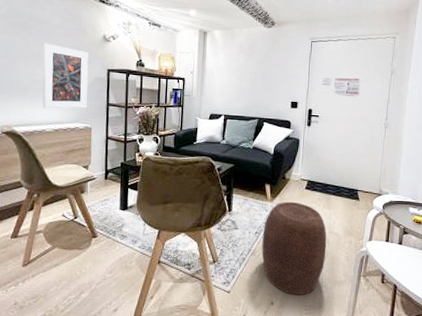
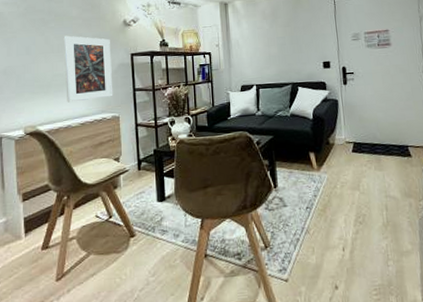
stool: present [262,201,327,296] -> none [314,167,387,275]

